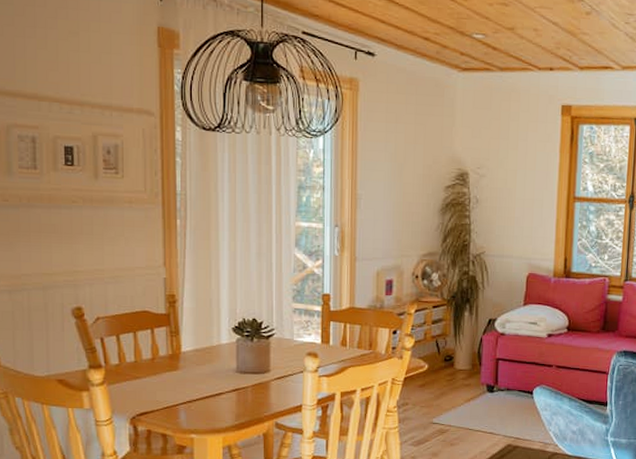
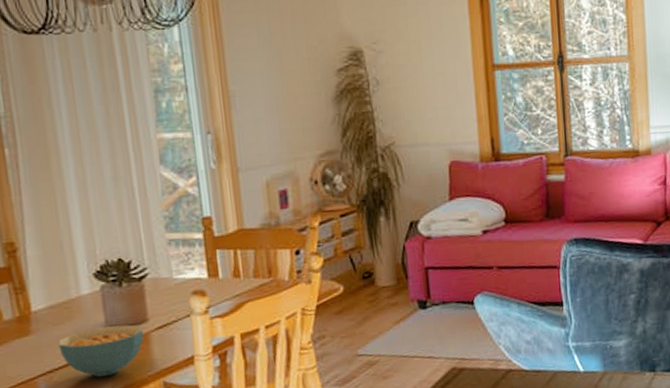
cereal bowl: none [198,372,266,411] -> present [58,324,144,377]

